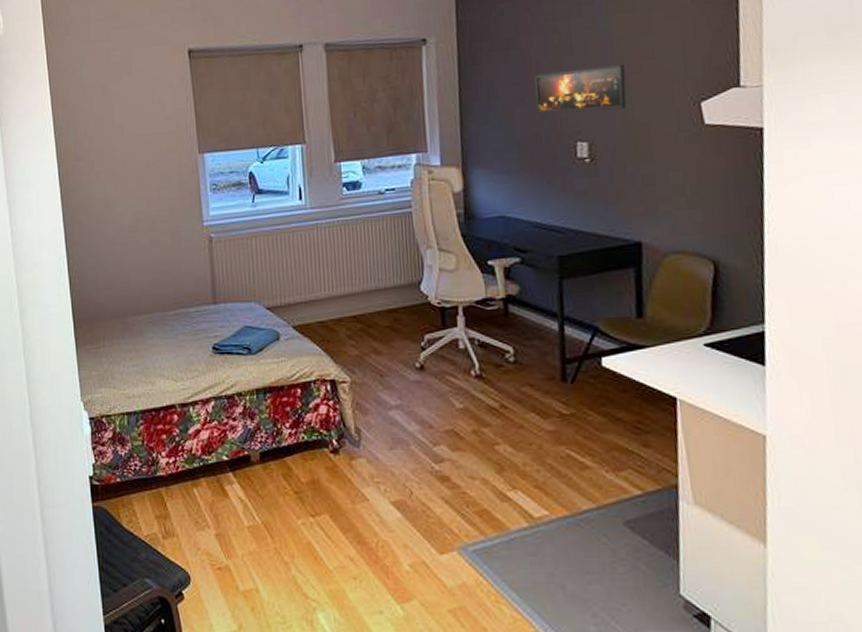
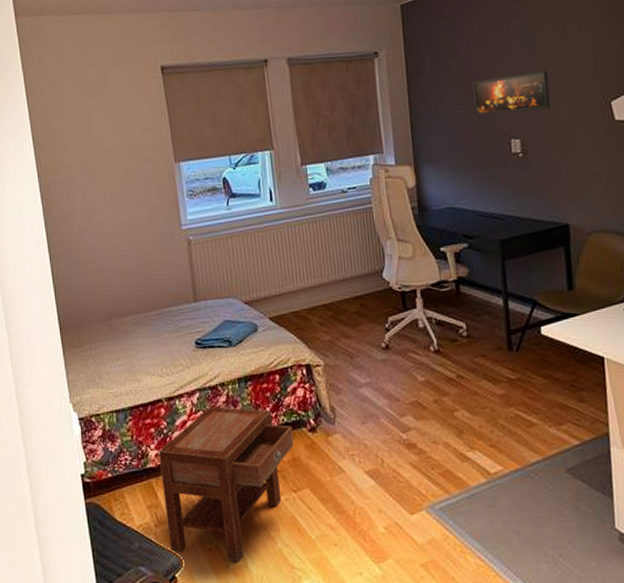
nightstand: none [169,416,314,585] -> present [158,406,294,562]

